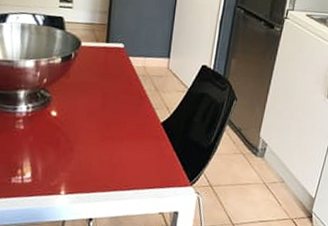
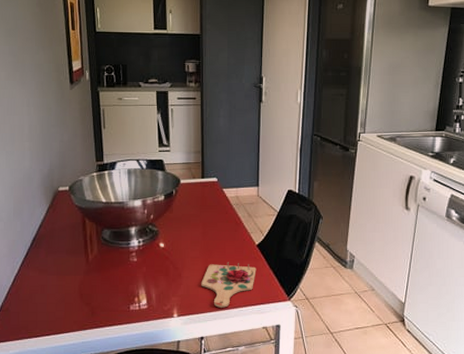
cutting board: none [94,138,159,188] -> present [201,262,257,308]

